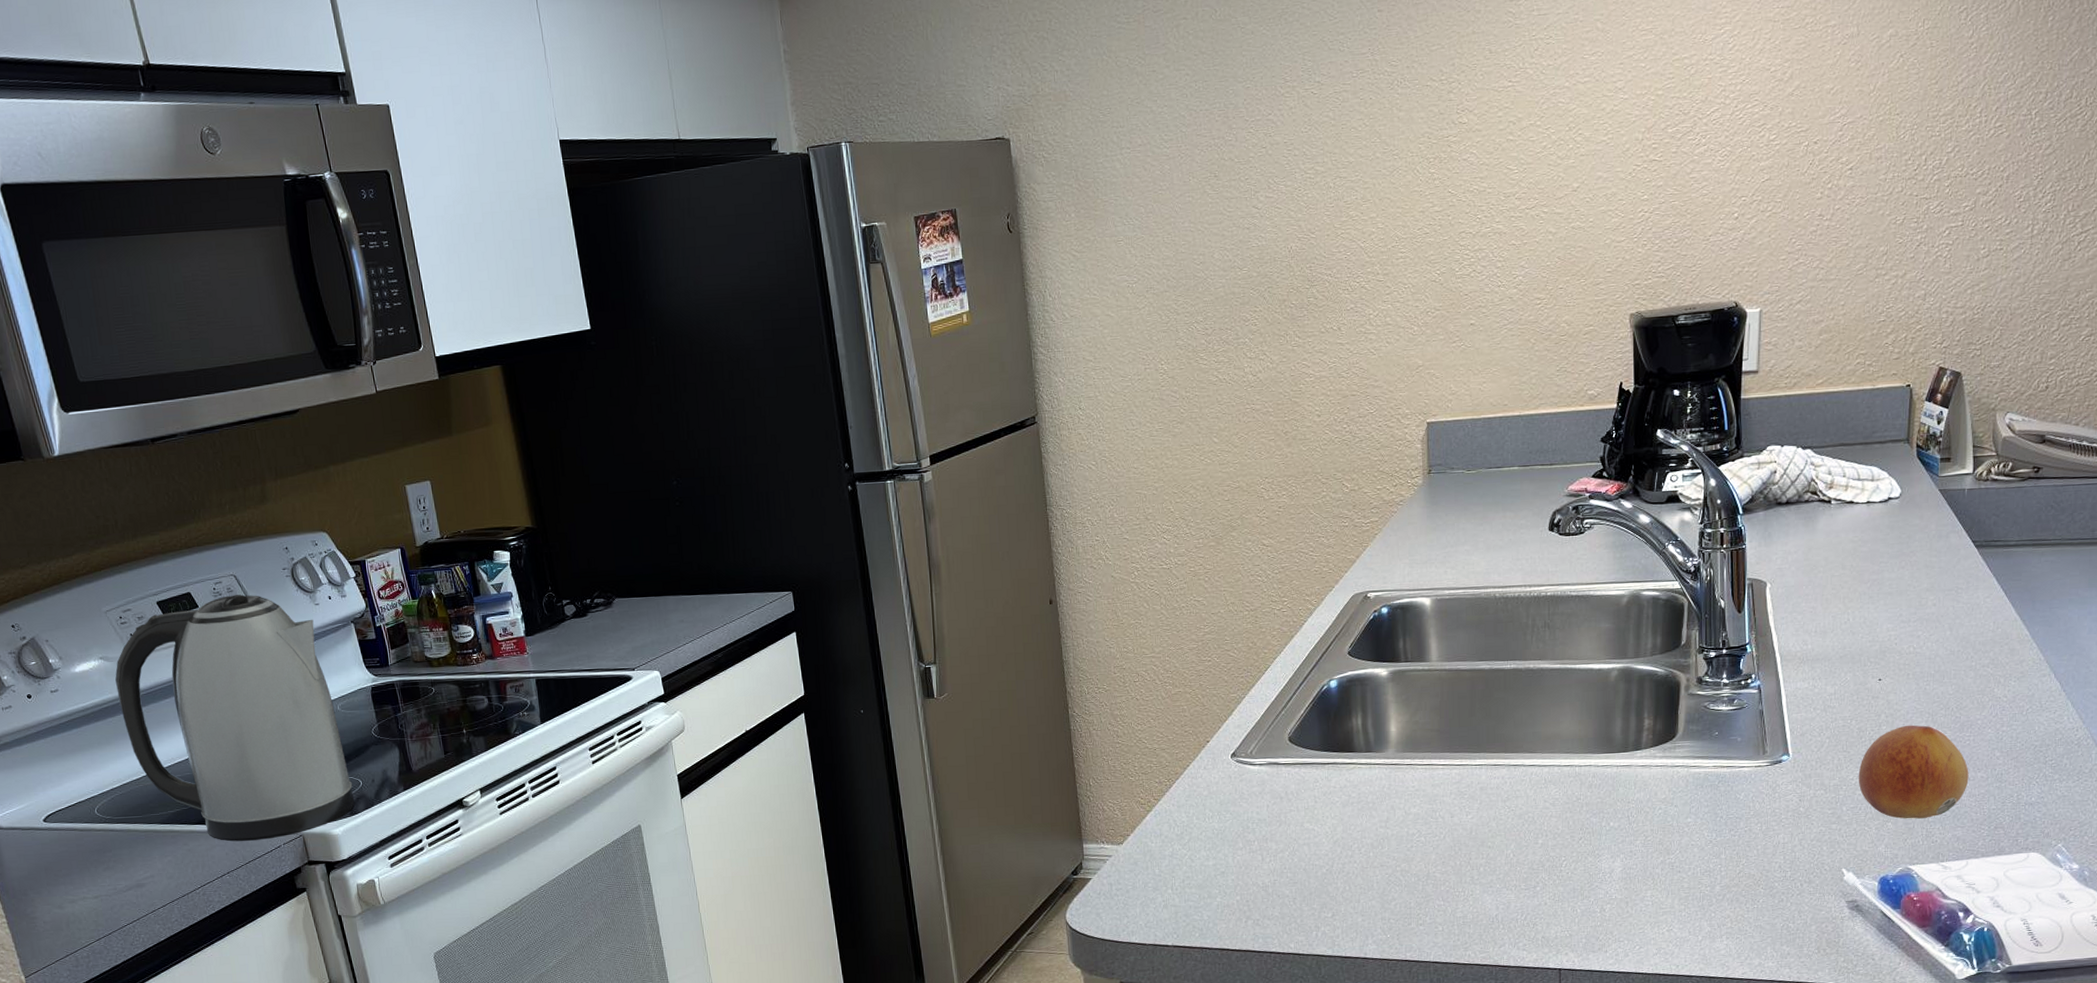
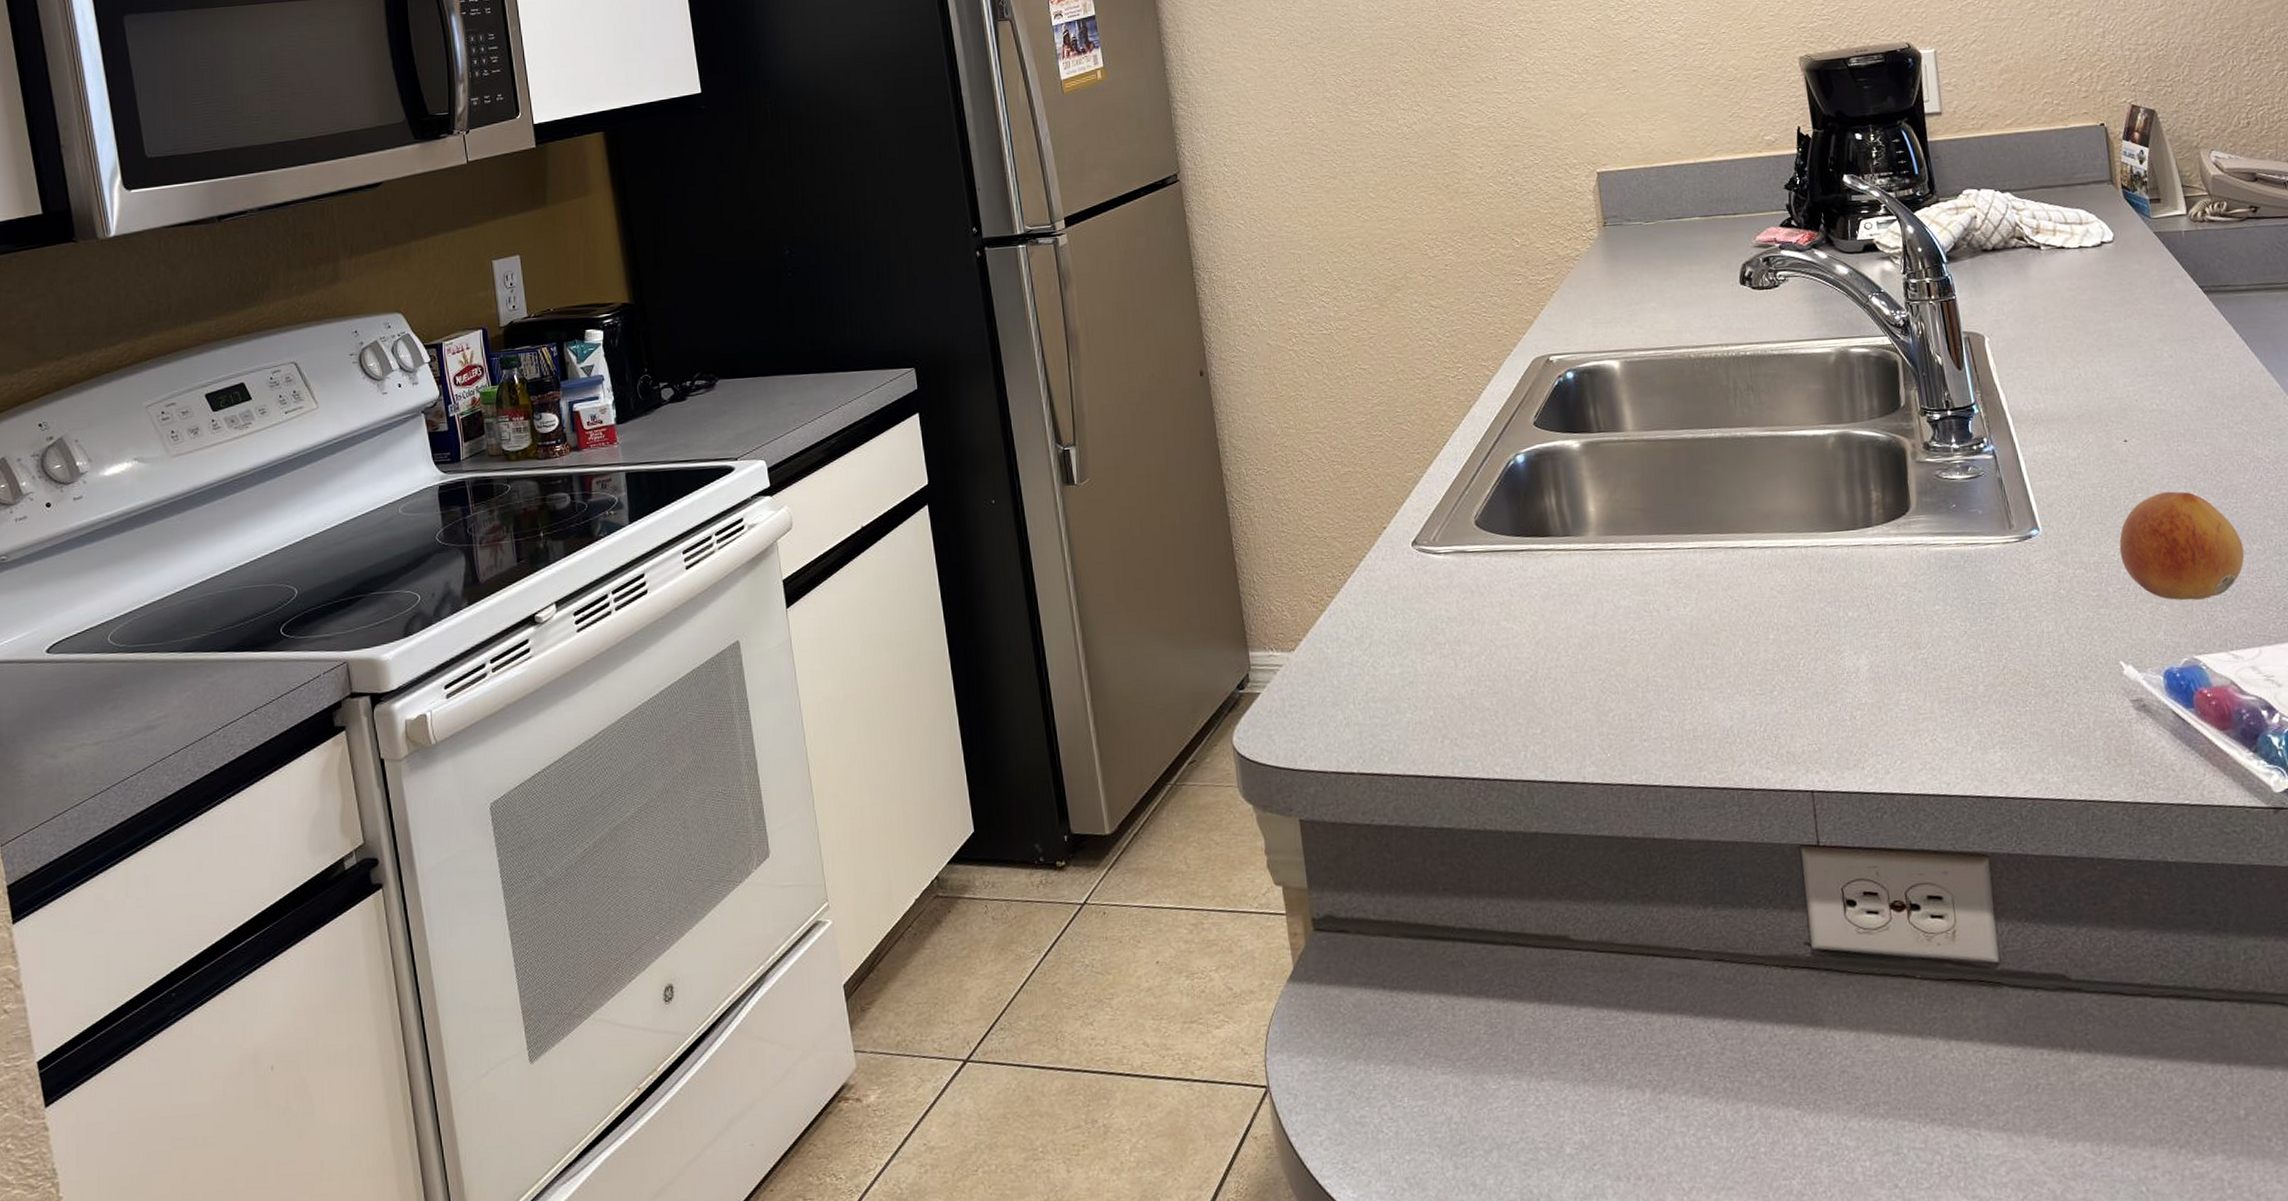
kettle: present [115,594,355,842] -> none [149,384,411,672]

